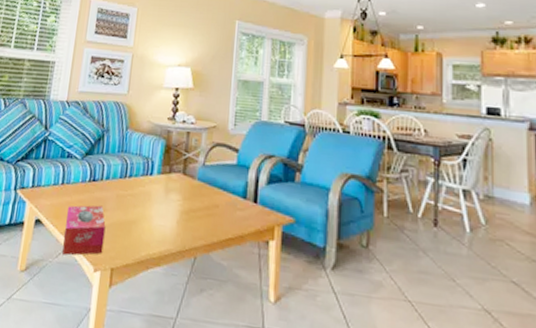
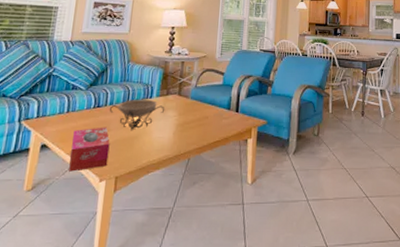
decorative bowl: none [105,175,168,214] -> present [109,99,165,131]

